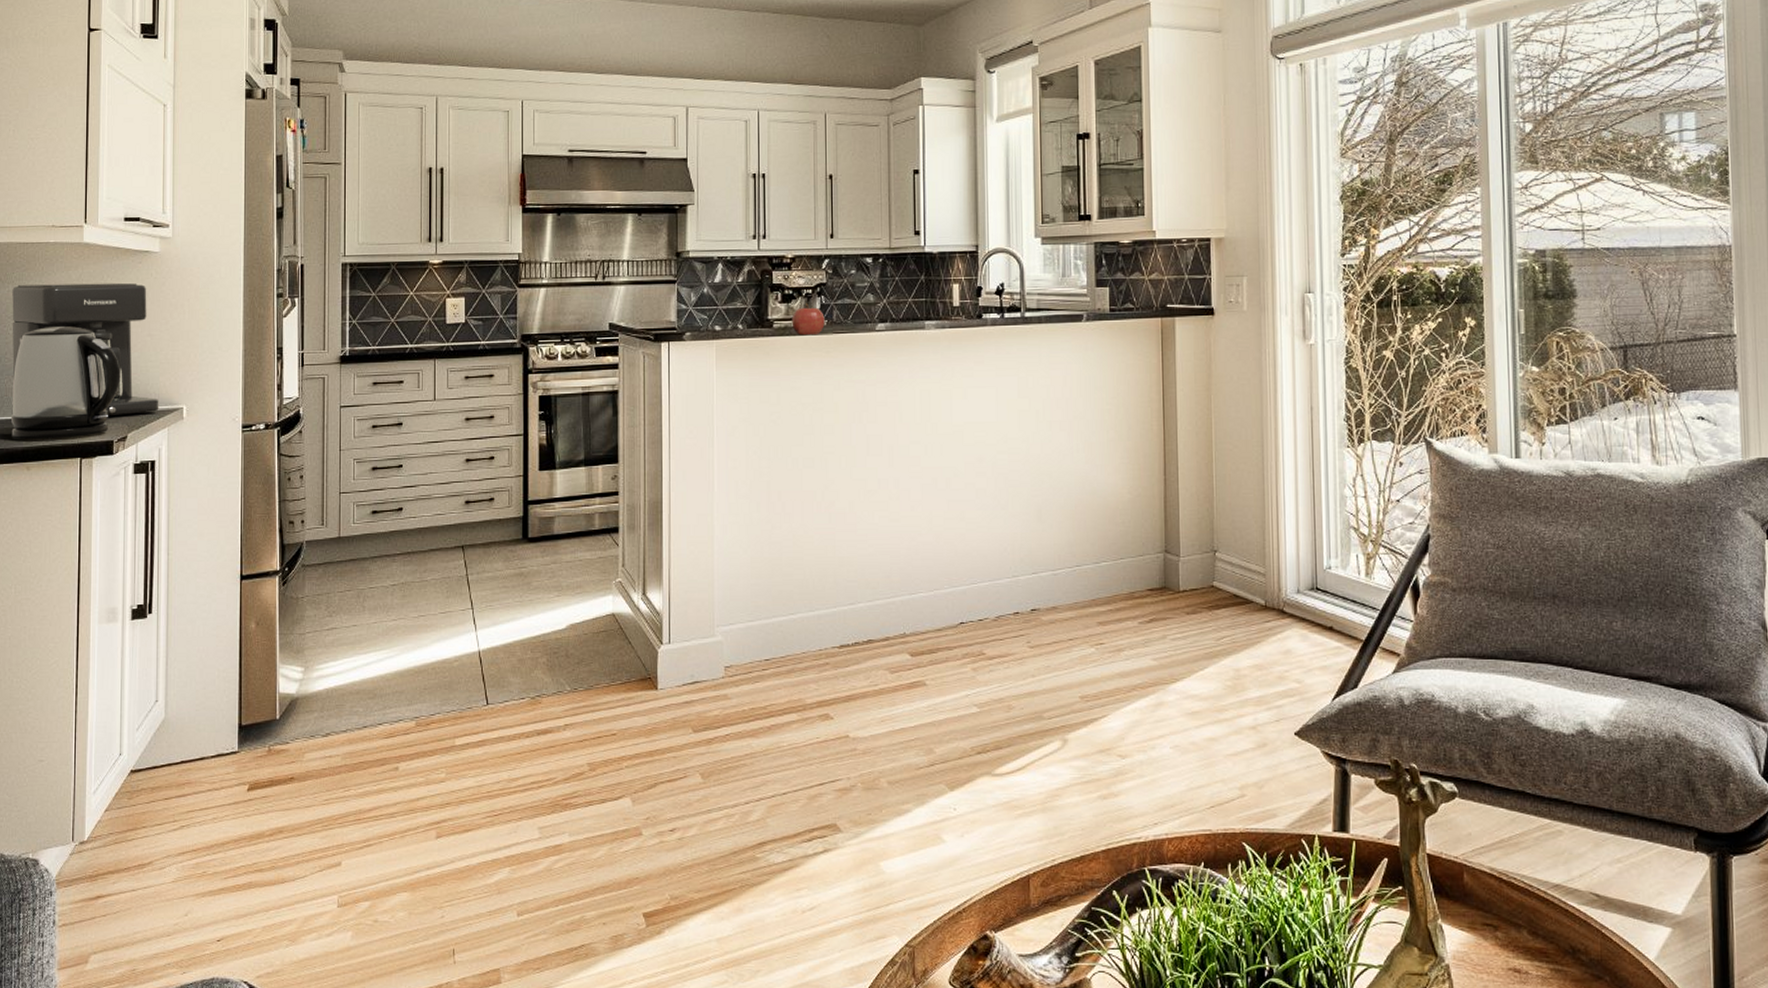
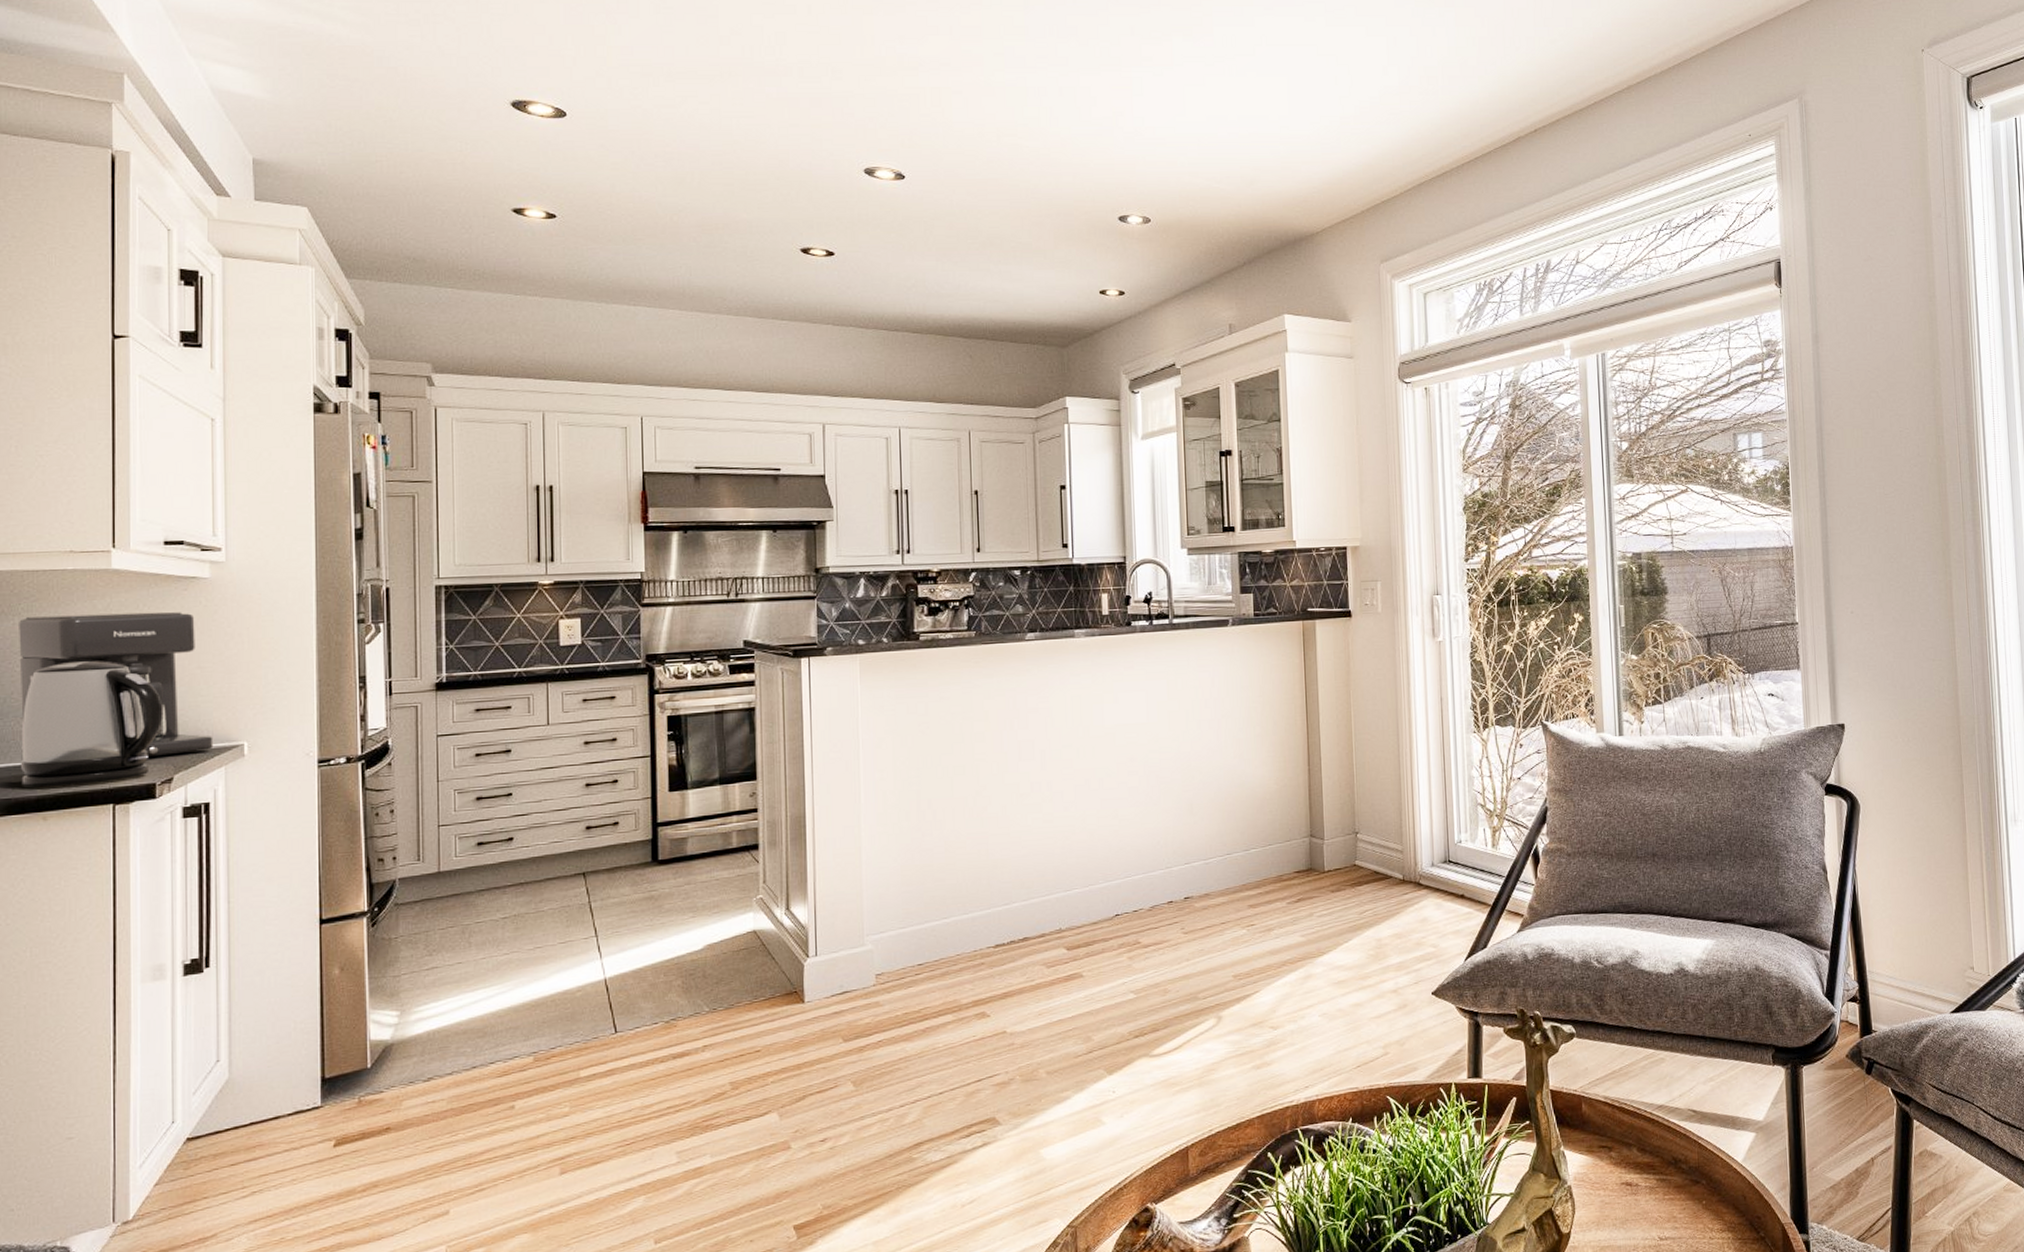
fruit: present [792,303,825,336] -> none [939,615,973,647]

